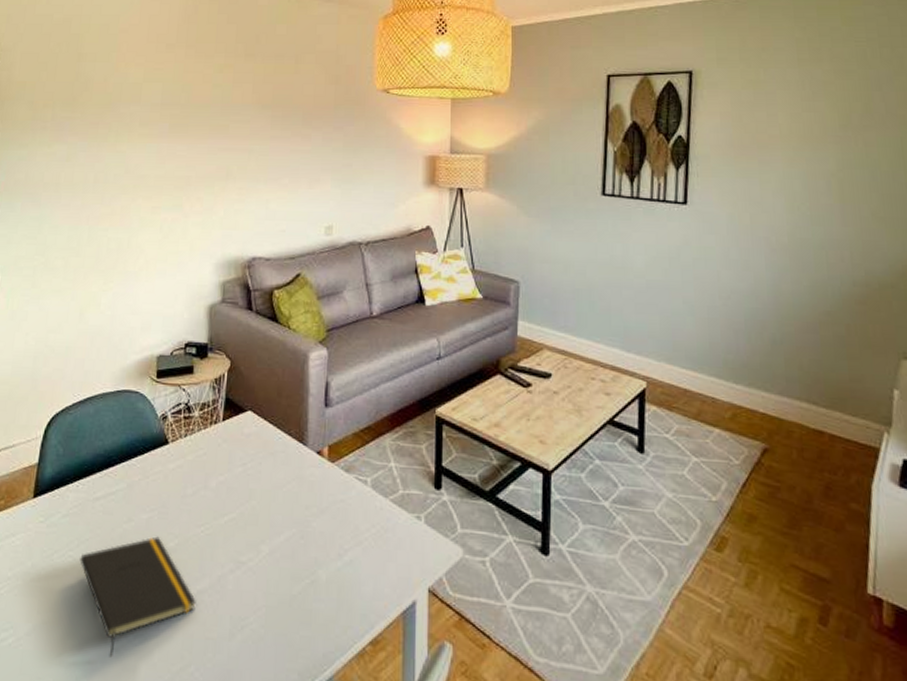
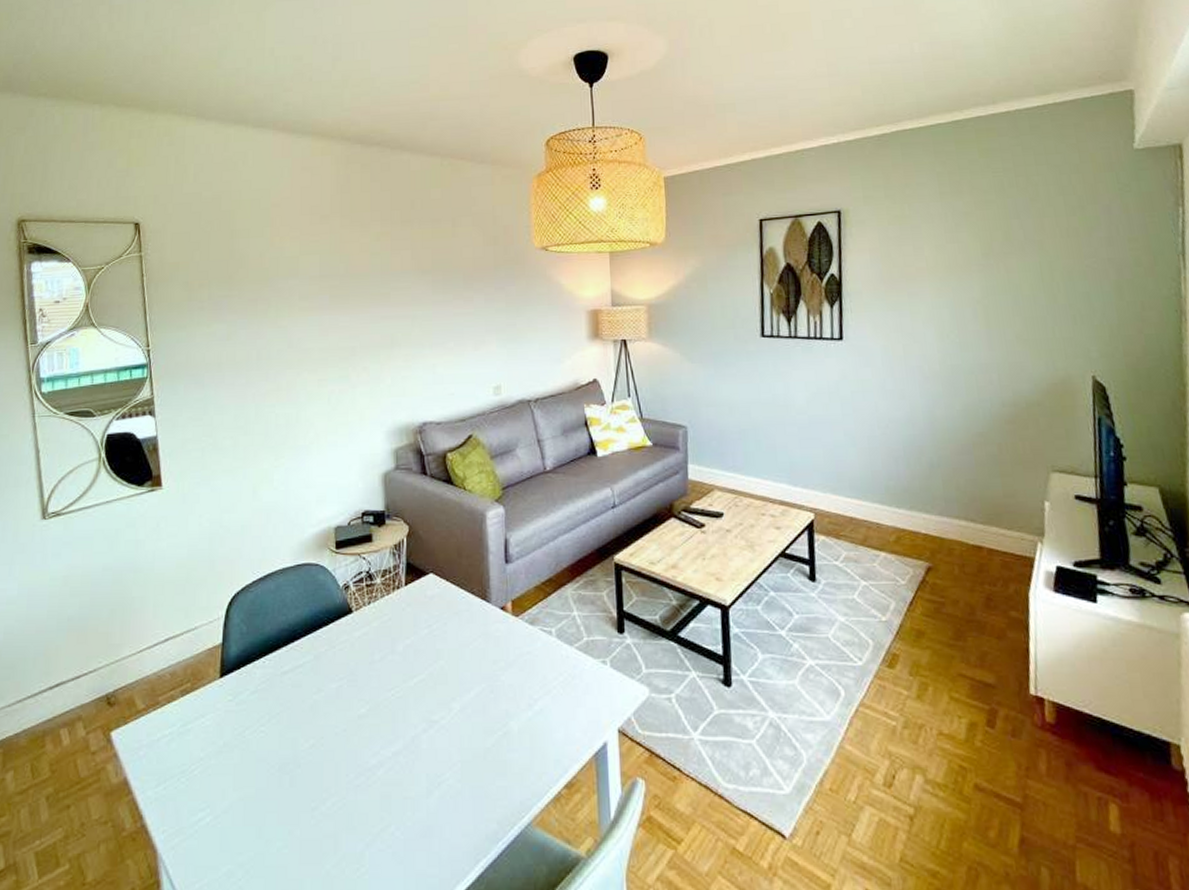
notepad: present [80,536,196,658] -> none [272,704,392,826]

